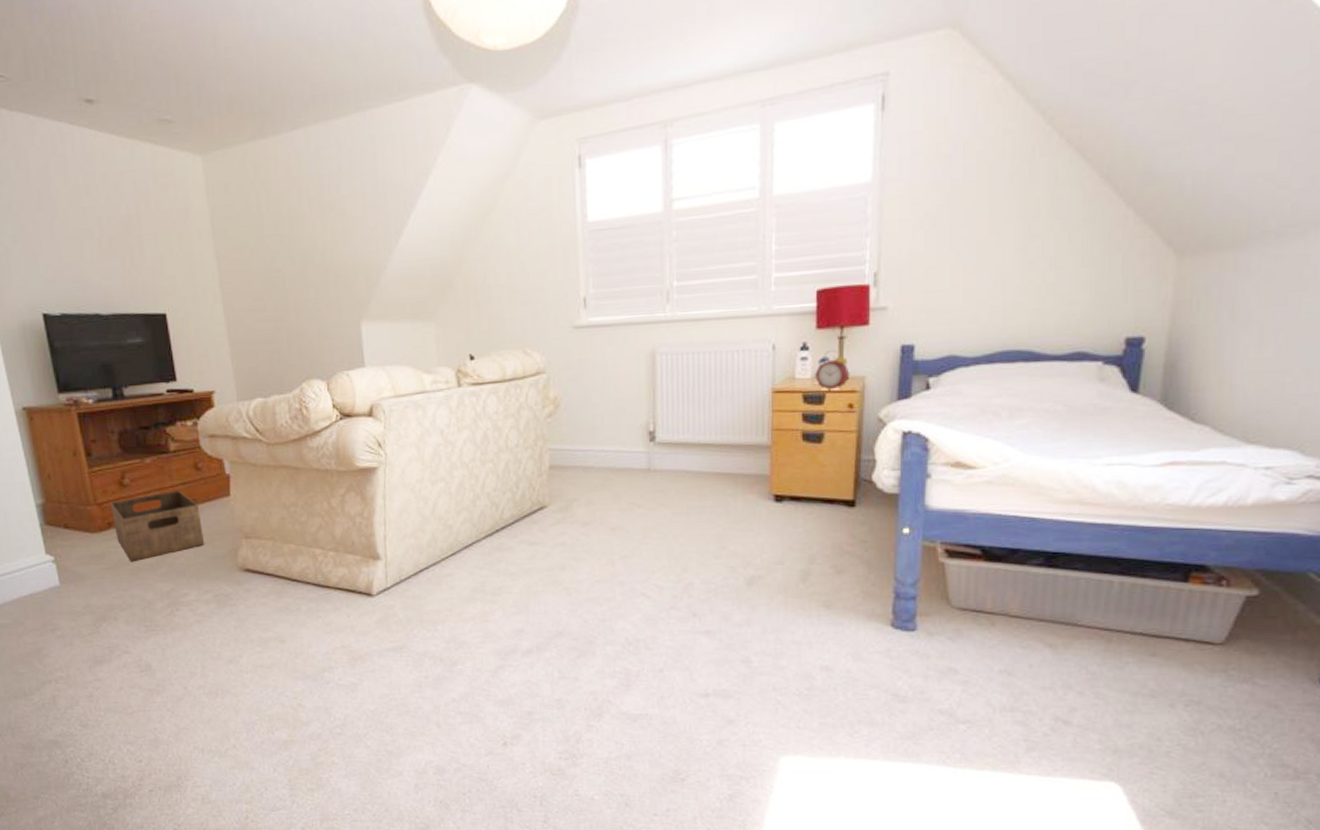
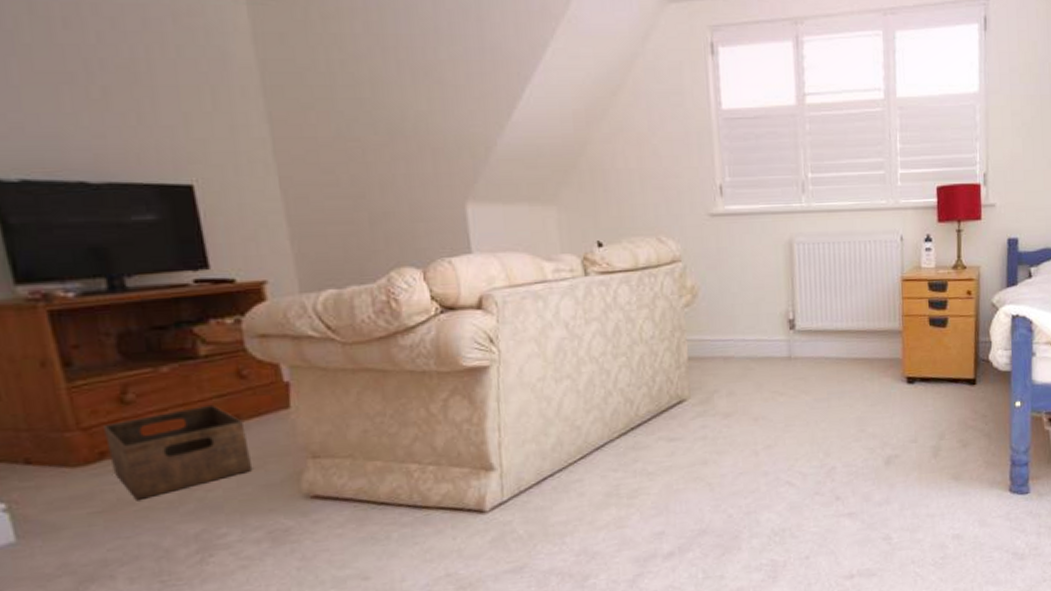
alarm clock: present [815,350,850,390] -> none [938,242,968,279]

